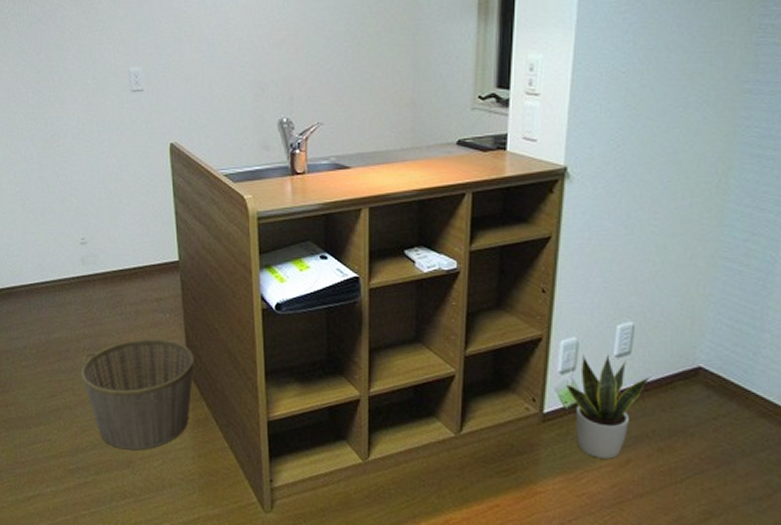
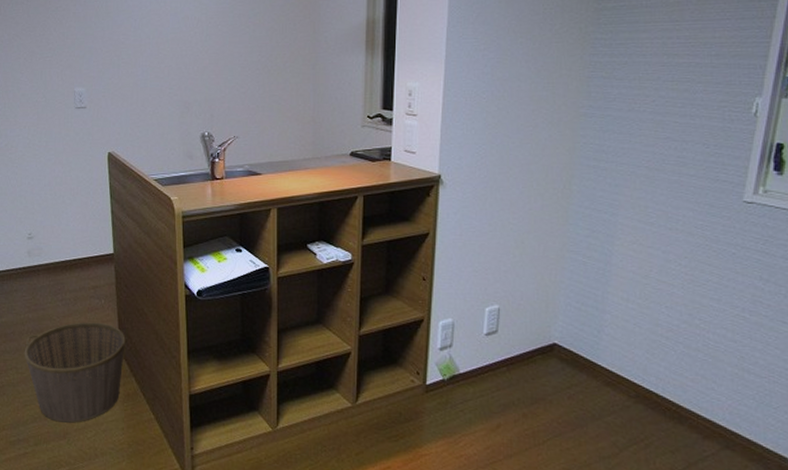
potted plant: present [566,354,651,459] -> none [445,333,515,424]

